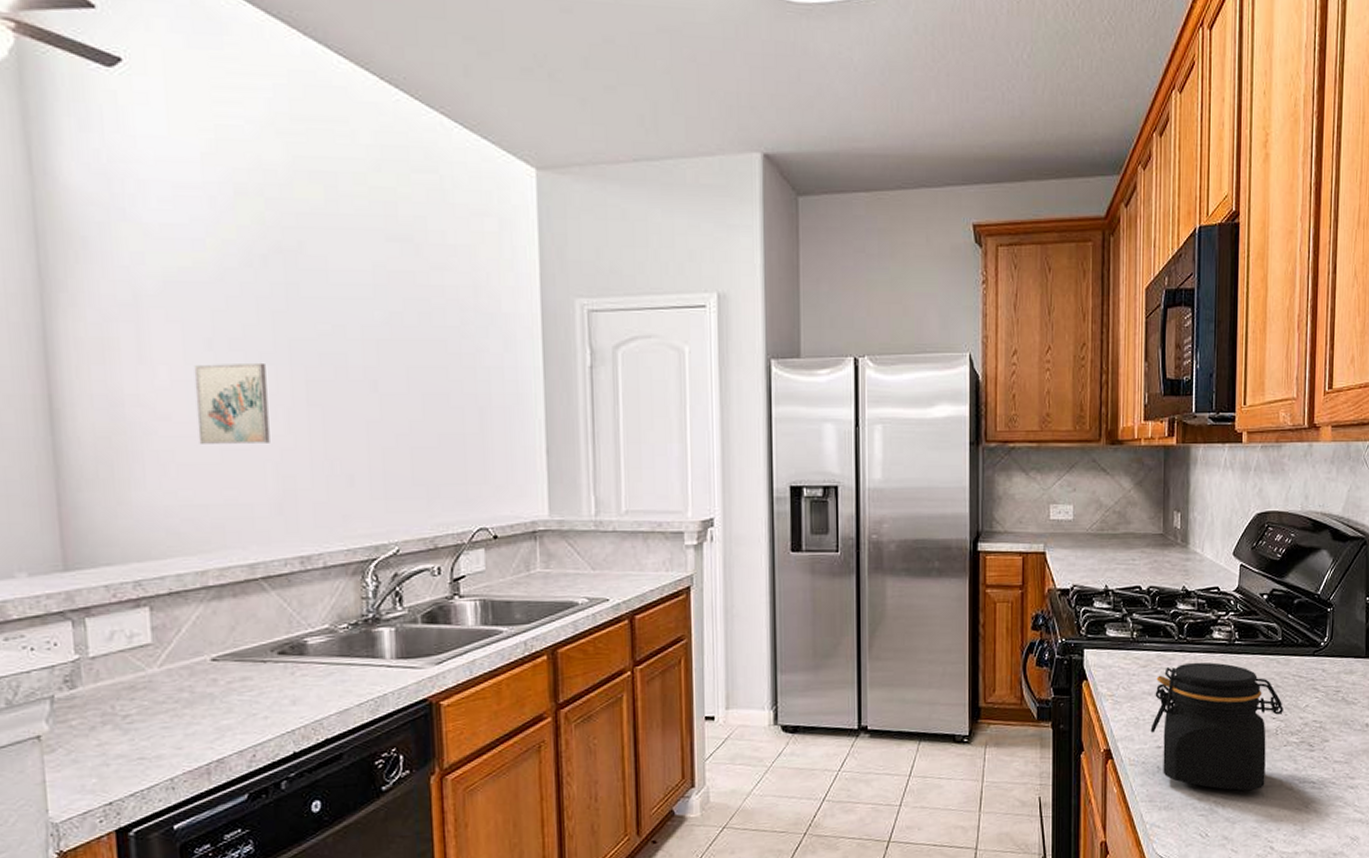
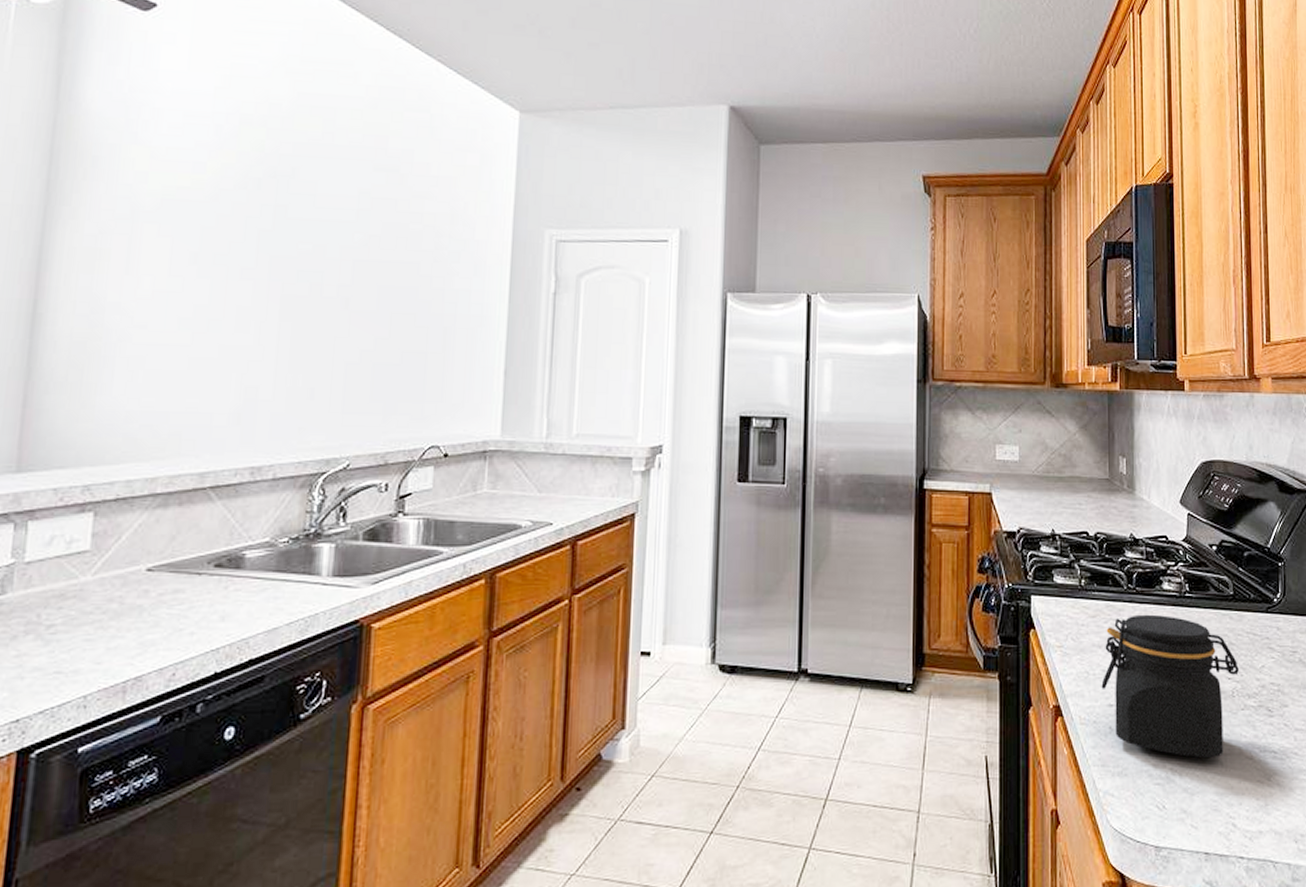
wall art: present [193,362,270,444] -> none [170,277,245,354]

